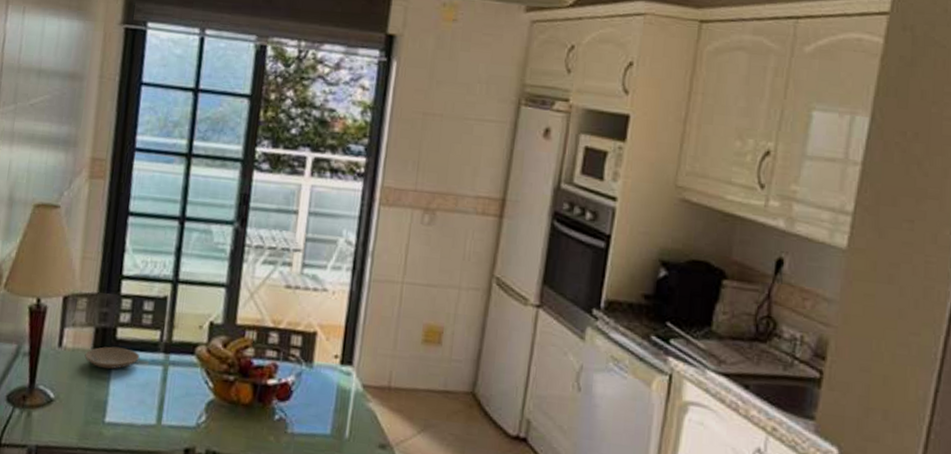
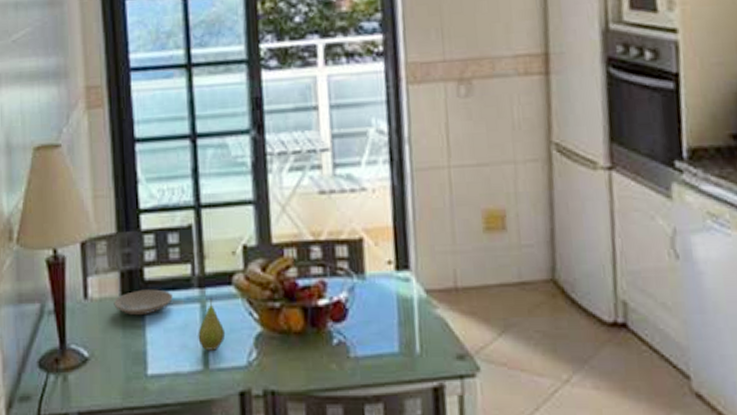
fruit: none [155,363,182,410] -> present [198,298,226,350]

